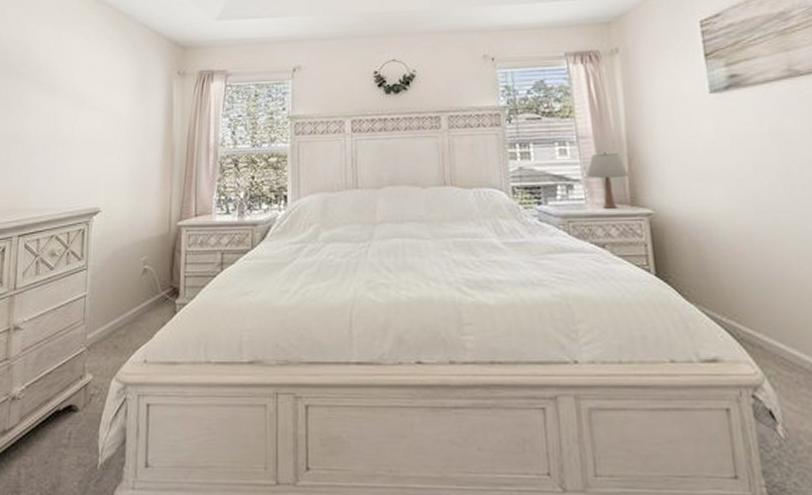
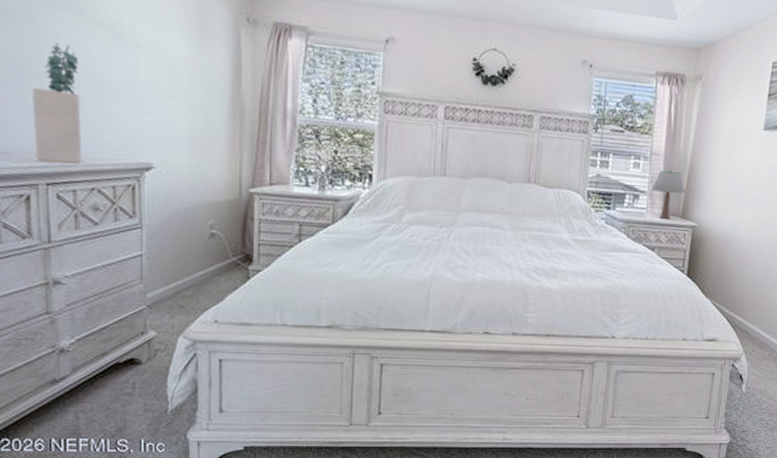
vase: none [13,116,52,217] -> present [32,42,83,164]

